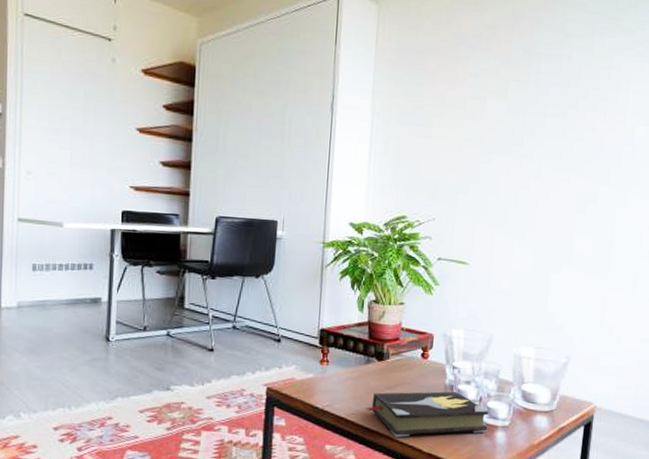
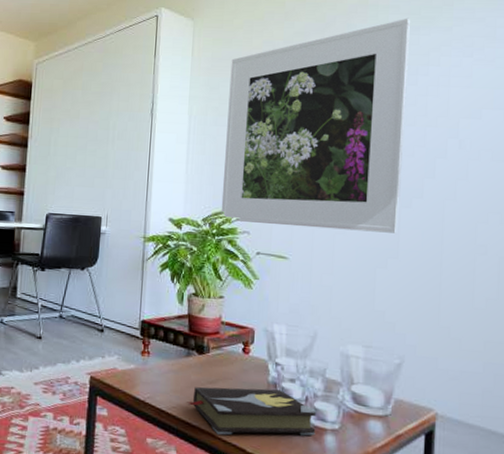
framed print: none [403,17,597,239] -> present [221,18,410,233]

